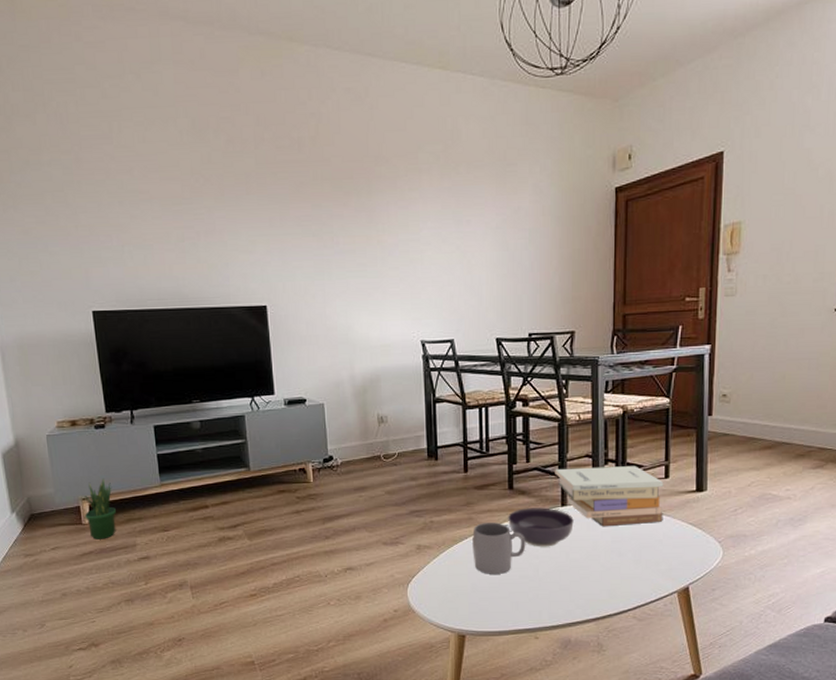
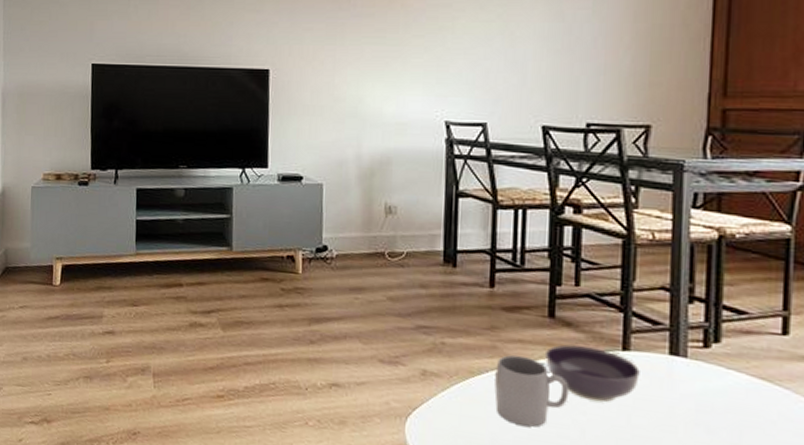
planter: present [85,478,116,540] -> none [56,238,87,305]
books: present [555,466,664,527] -> none [614,299,781,396]

